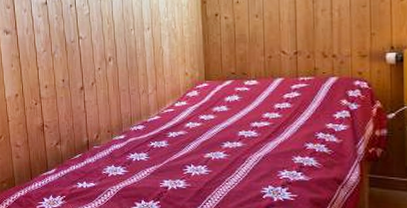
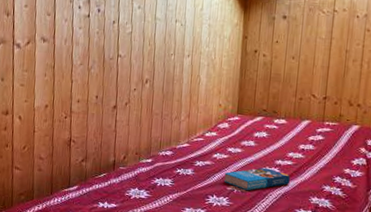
book: none [199,132,269,157] -> present [223,167,290,191]

